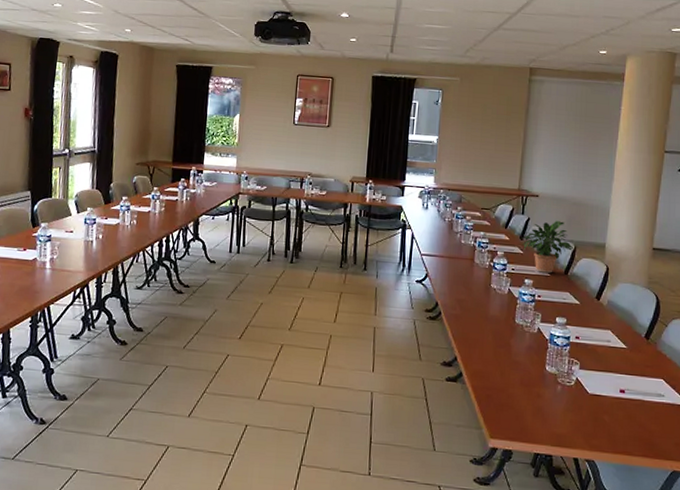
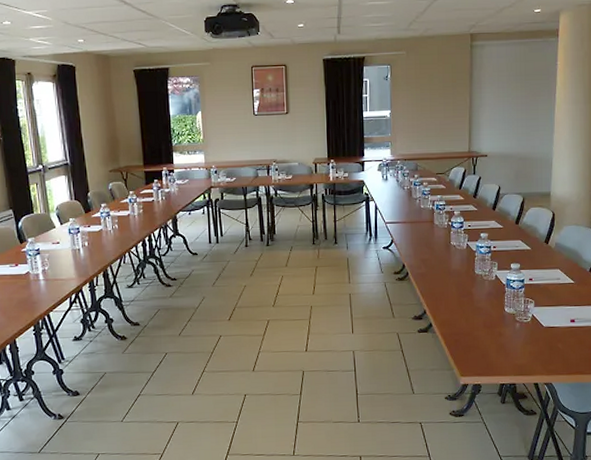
potted plant: present [520,221,573,273] -> none [473,176,522,226]

